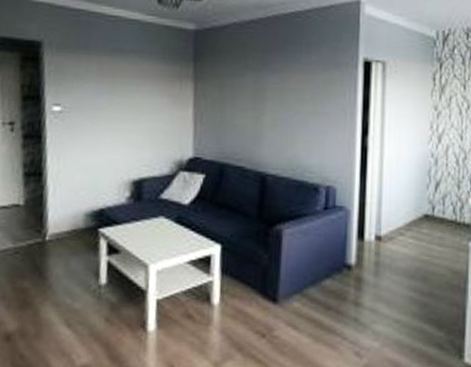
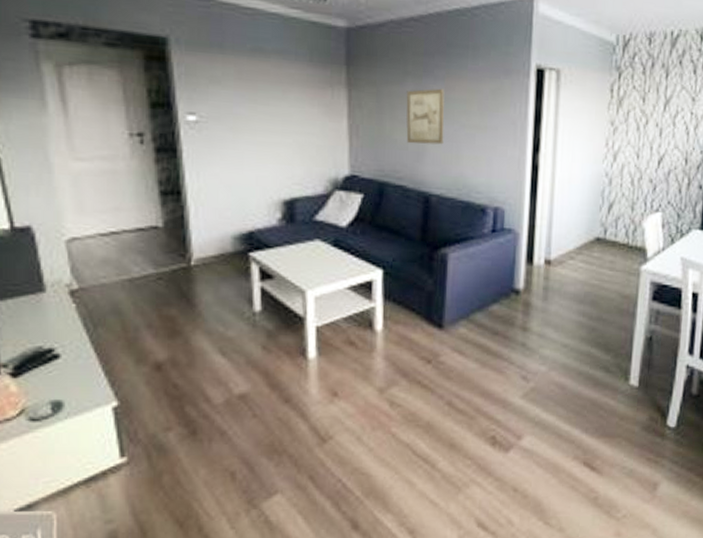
wall art: none [245,79,281,129] -> present [406,88,445,145]

